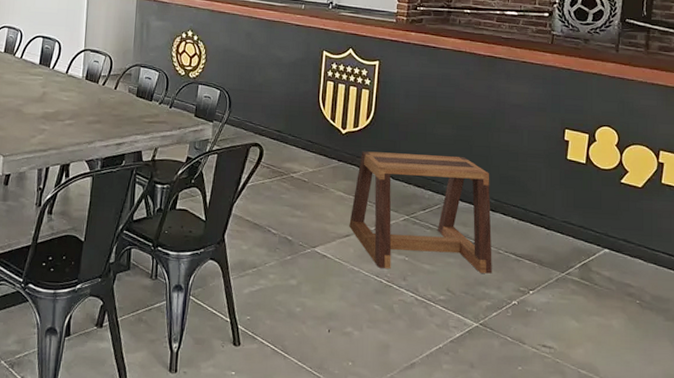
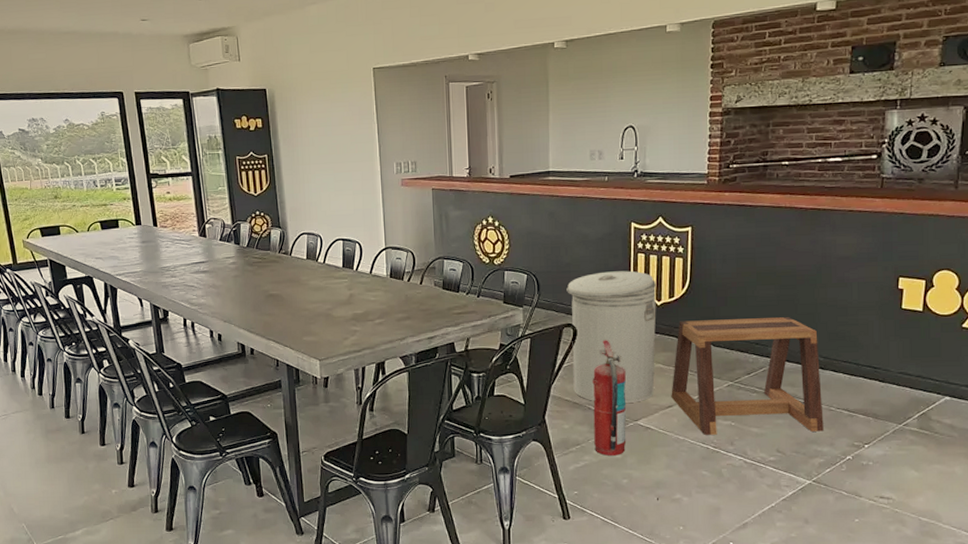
can: none [255,95,343,229] -> present [566,270,657,403]
fire extinguisher: none [271,163,307,282] -> present [592,340,627,456]

